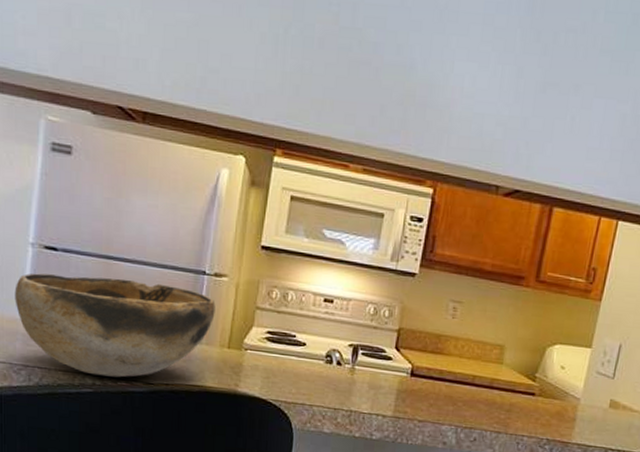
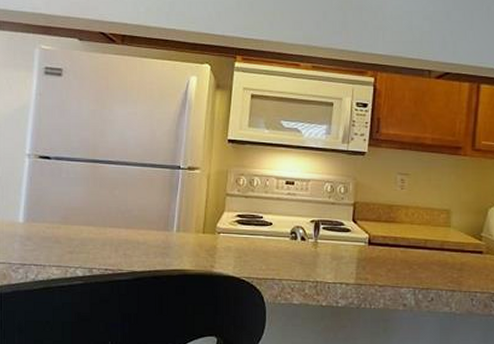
decorative bowl: present [15,273,216,378] -> none [13,179,190,268]

